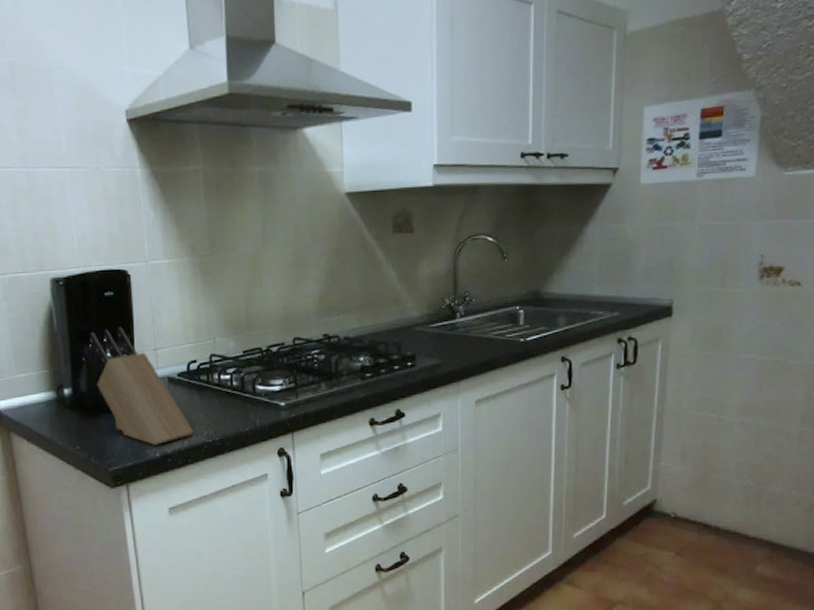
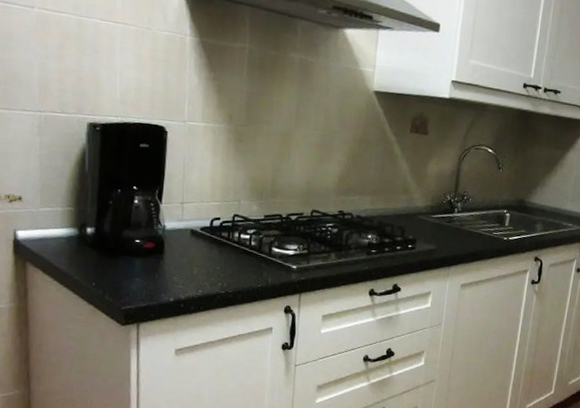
knife block: present [89,326,194,445] -> none [119,177,209,291]

